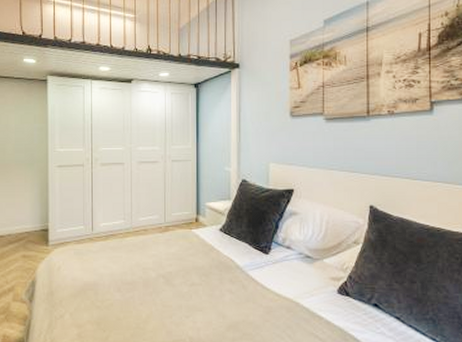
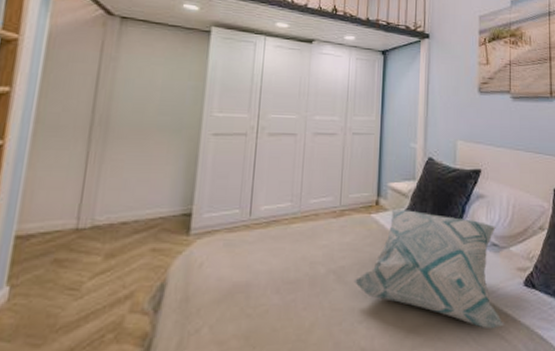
decorative pillow: none [180,226,319,329] -> present [353,210,505,330]

